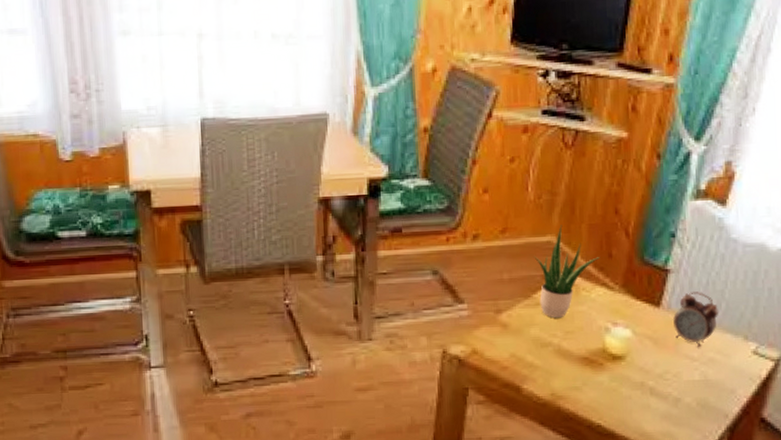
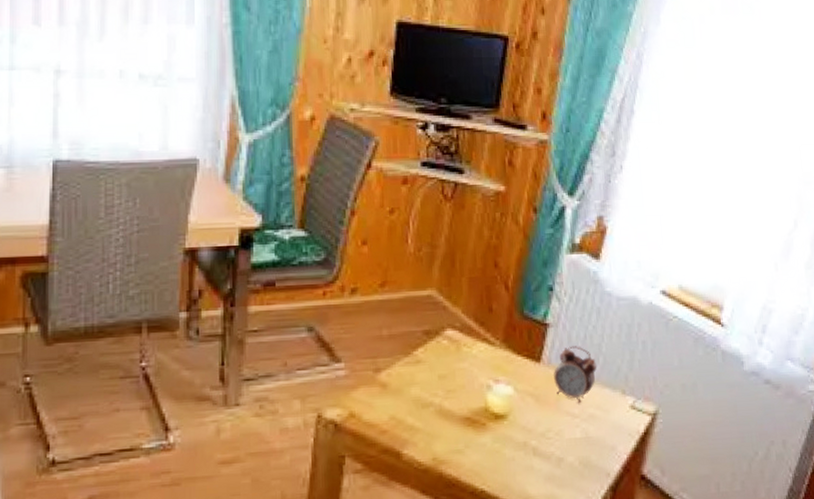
potted plant: present [534,225,600,319] -> none [414,278,480,377]

